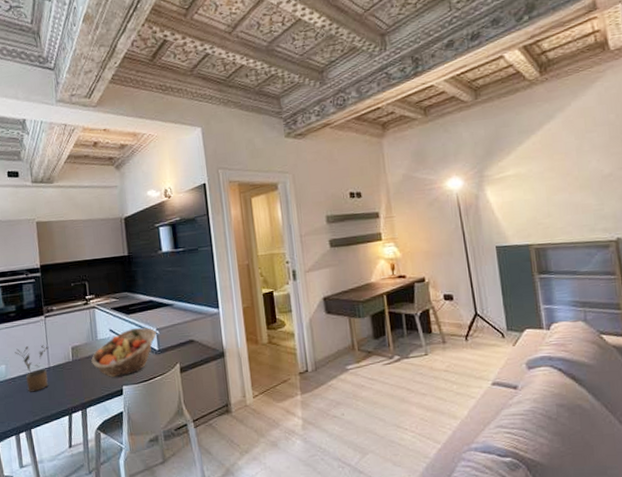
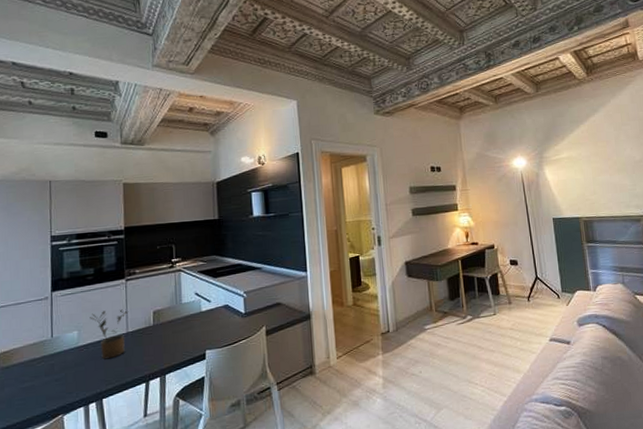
fruit basket: present [91,327,156,378] -> none [174,290,244,342]

